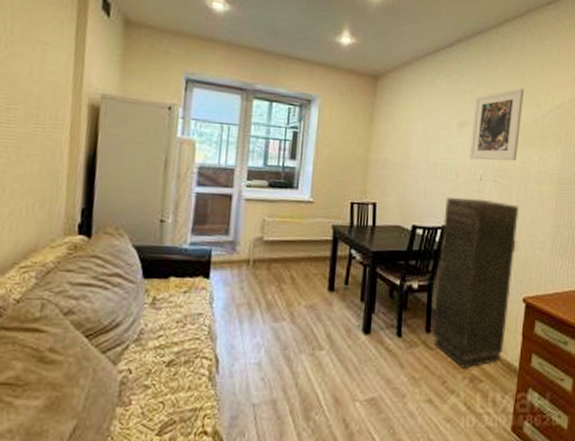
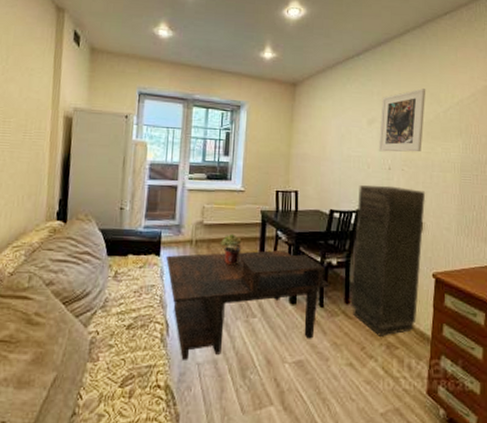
coffee table: none [217,271,410,403] -> present [166,249,331,362]
potted plant: none [283,252,310,289] -> present [220,233,243,265]

